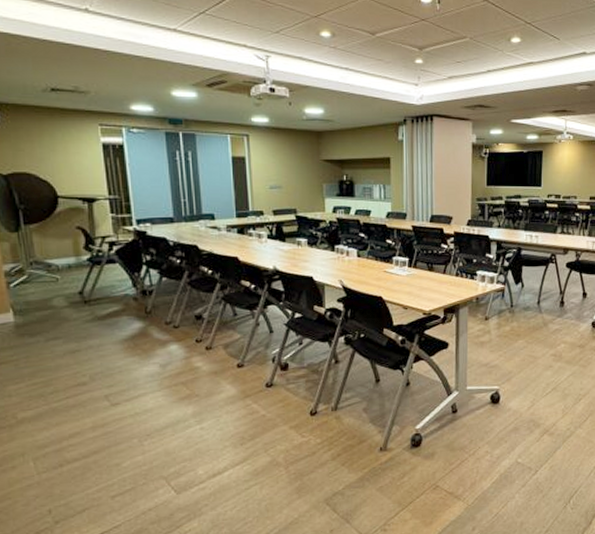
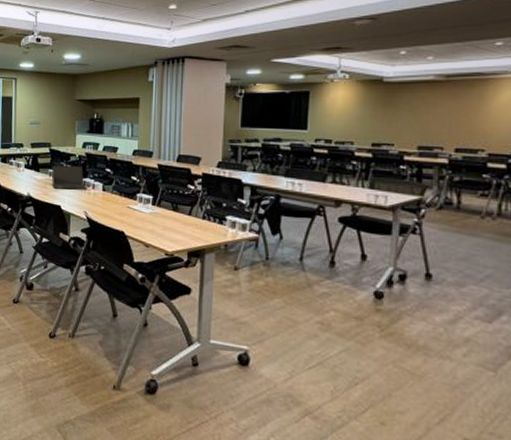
laptop: none [299,232,341,260] -> present [51,165,88,190]

